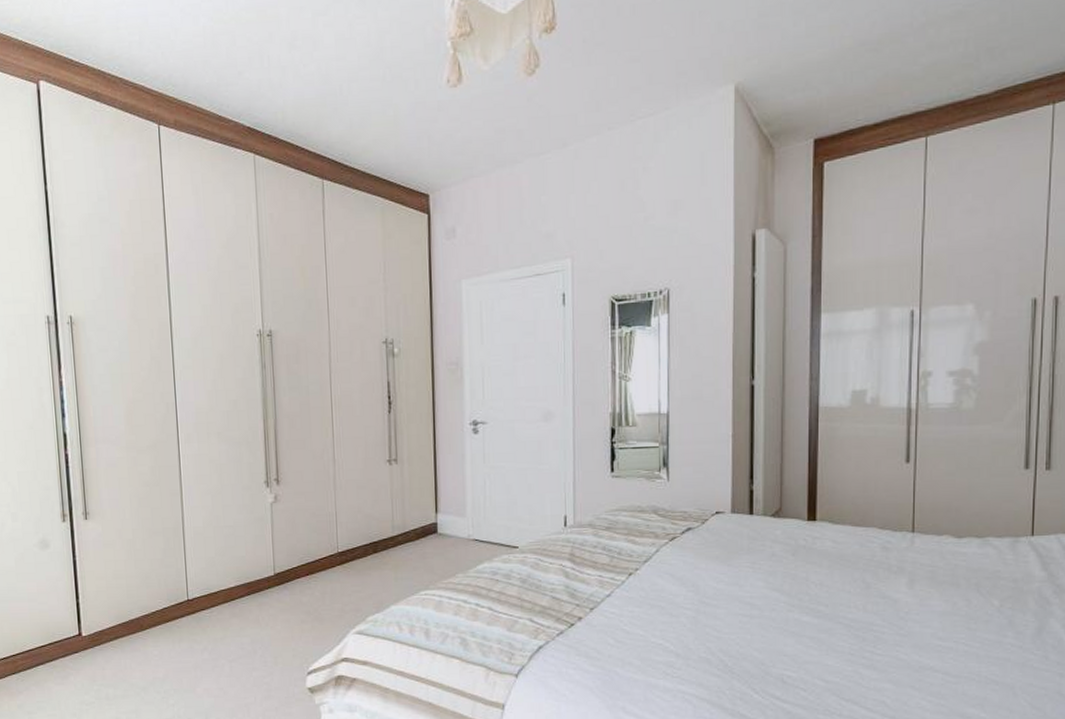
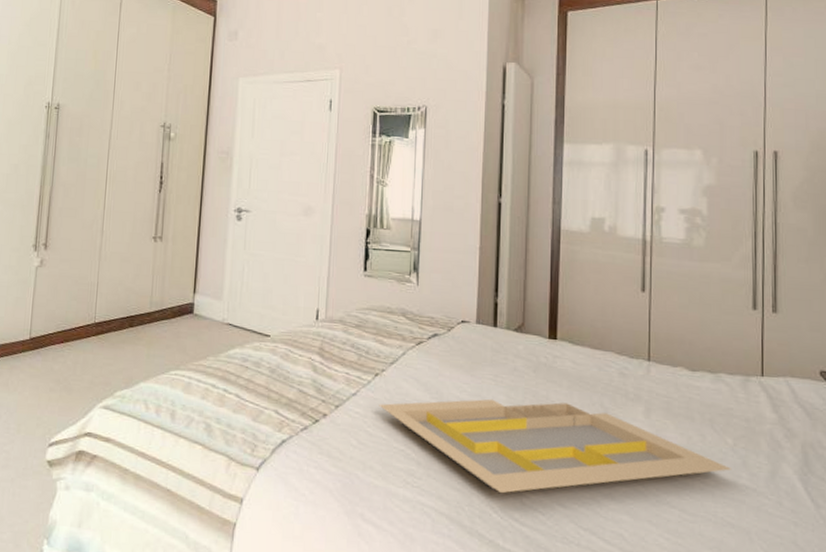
serving tray: none [634,582,998,675] -> present [379,399,733,494]

